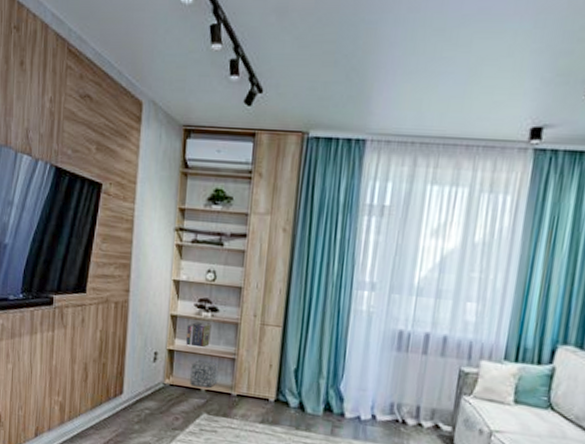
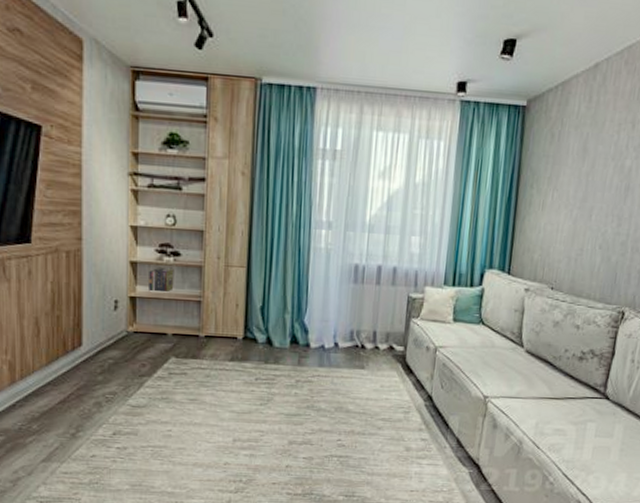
decorative box: present [190,360,219,388] -> none [155,305,185,331]

